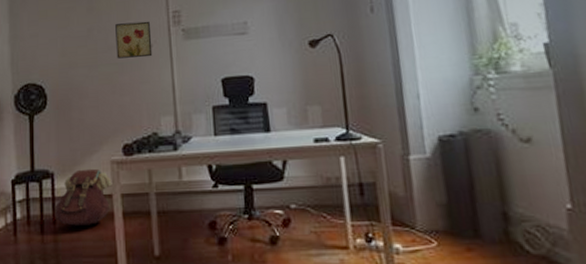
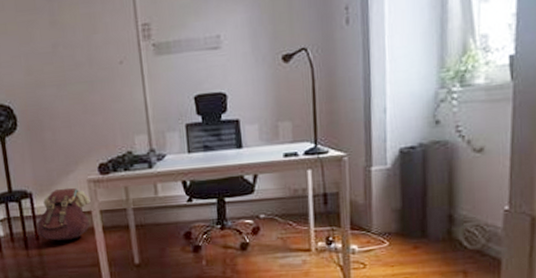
wall art: present [115,21,153,59] -> none [81,35,123,77]

